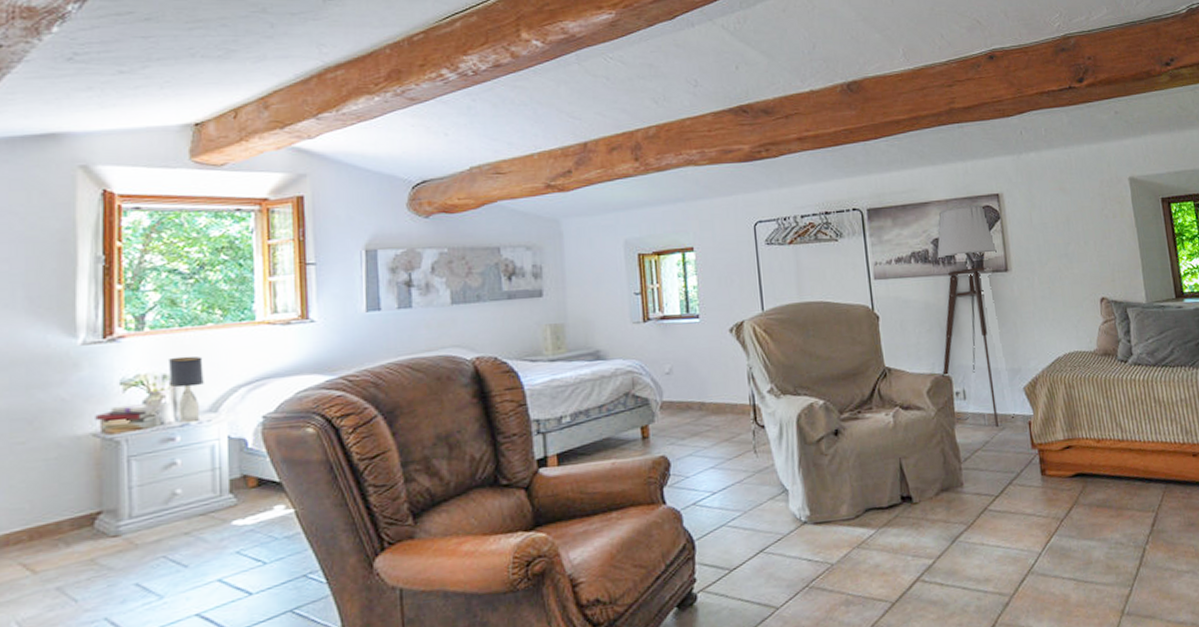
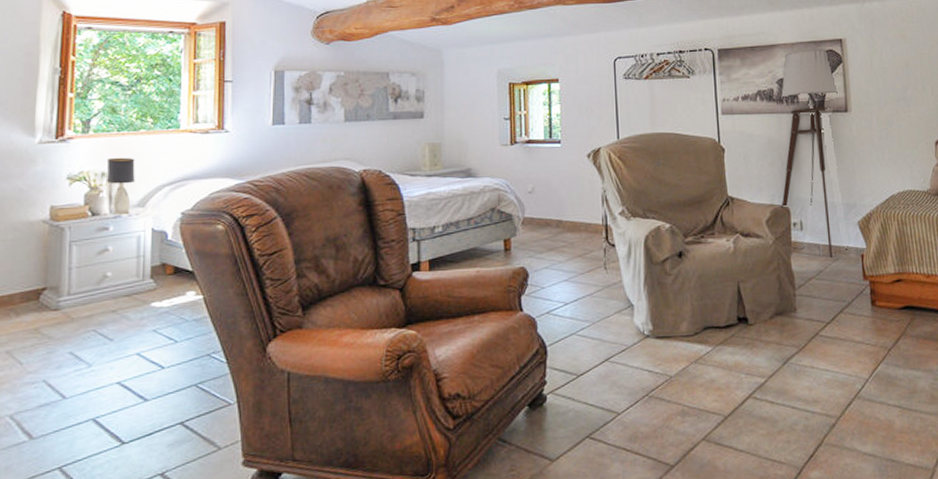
books: present [95,402,161,431] -> none [45,196,98,220]

